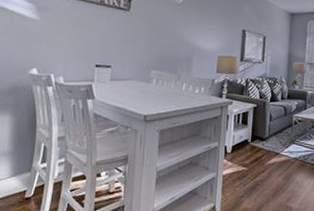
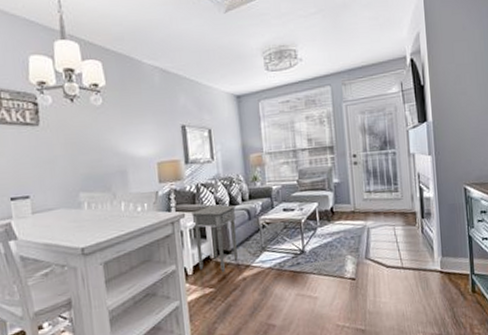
side table: none [237,98,276,155] -> present [191,205,238,272]

